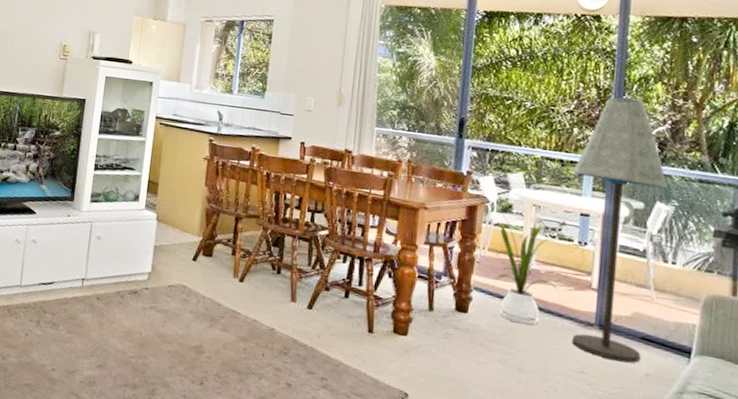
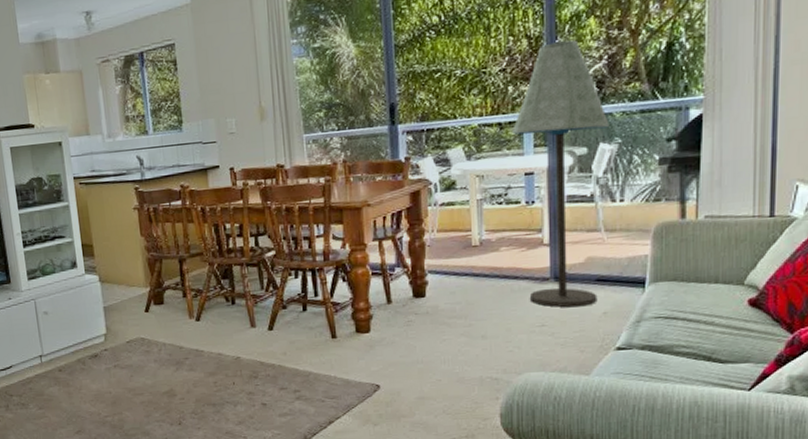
house plant: present [489,204,557,325] -> none [432,186,509,295]

